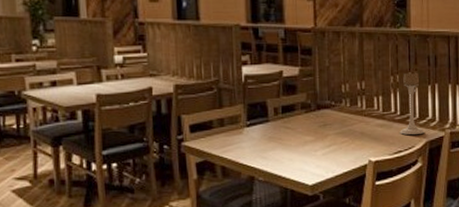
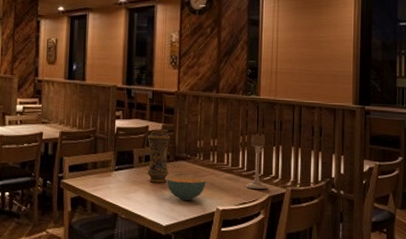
vase: none [282,74,311,137] -> present [147,129,170,183]
cereal bowl: none [309,127,355,154] -> present [166,177,206,200]

